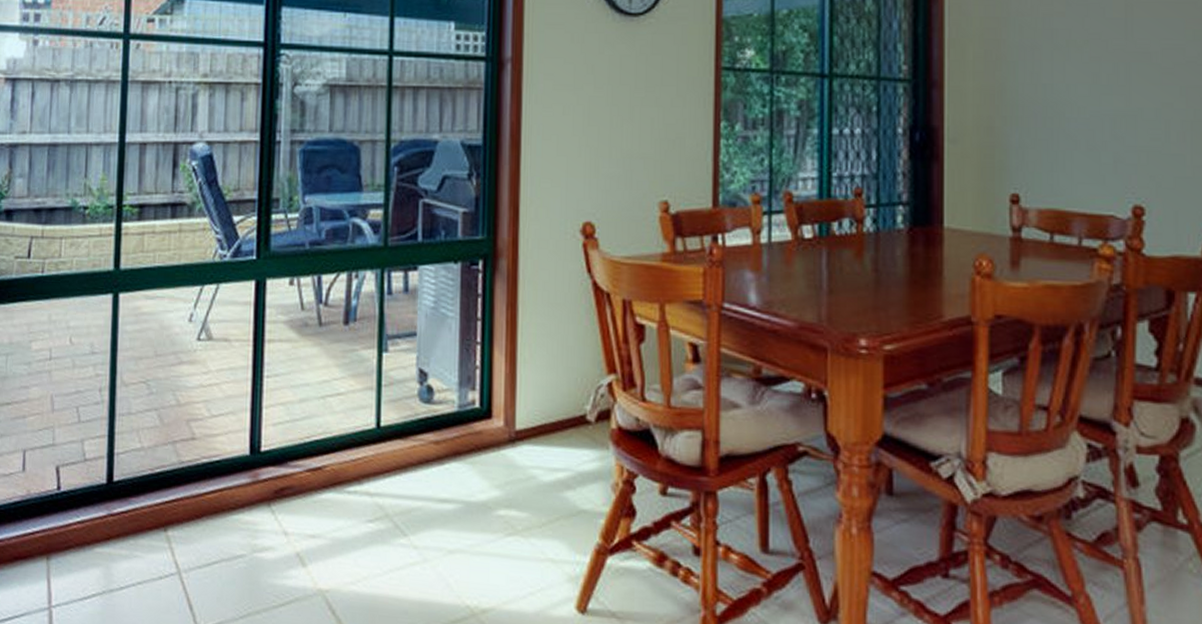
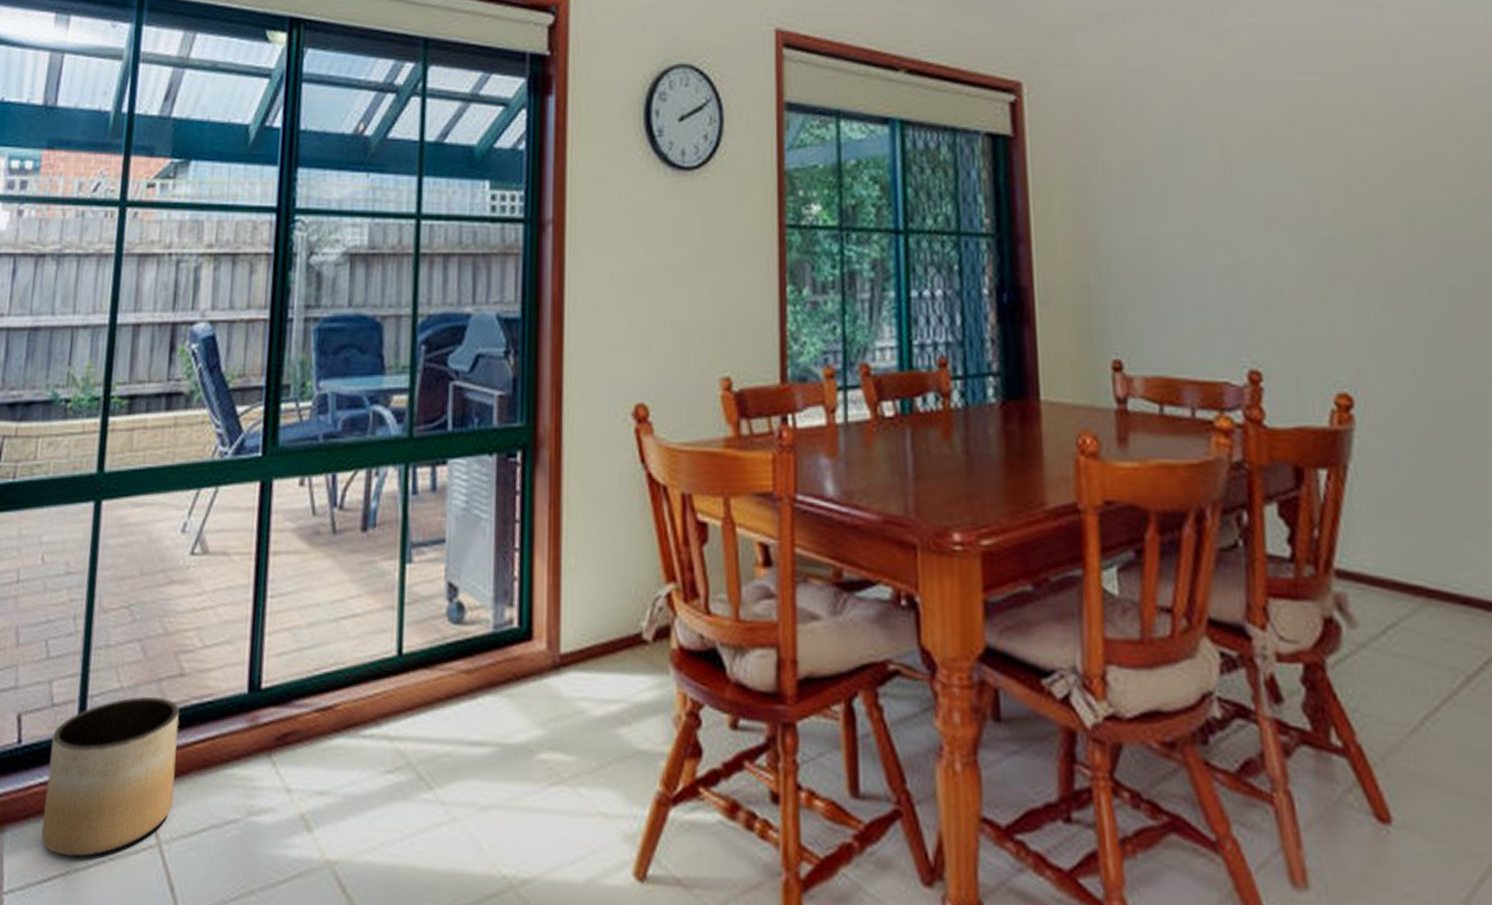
planter: none [81,455,192,581] -> present [41,696,179,857]

